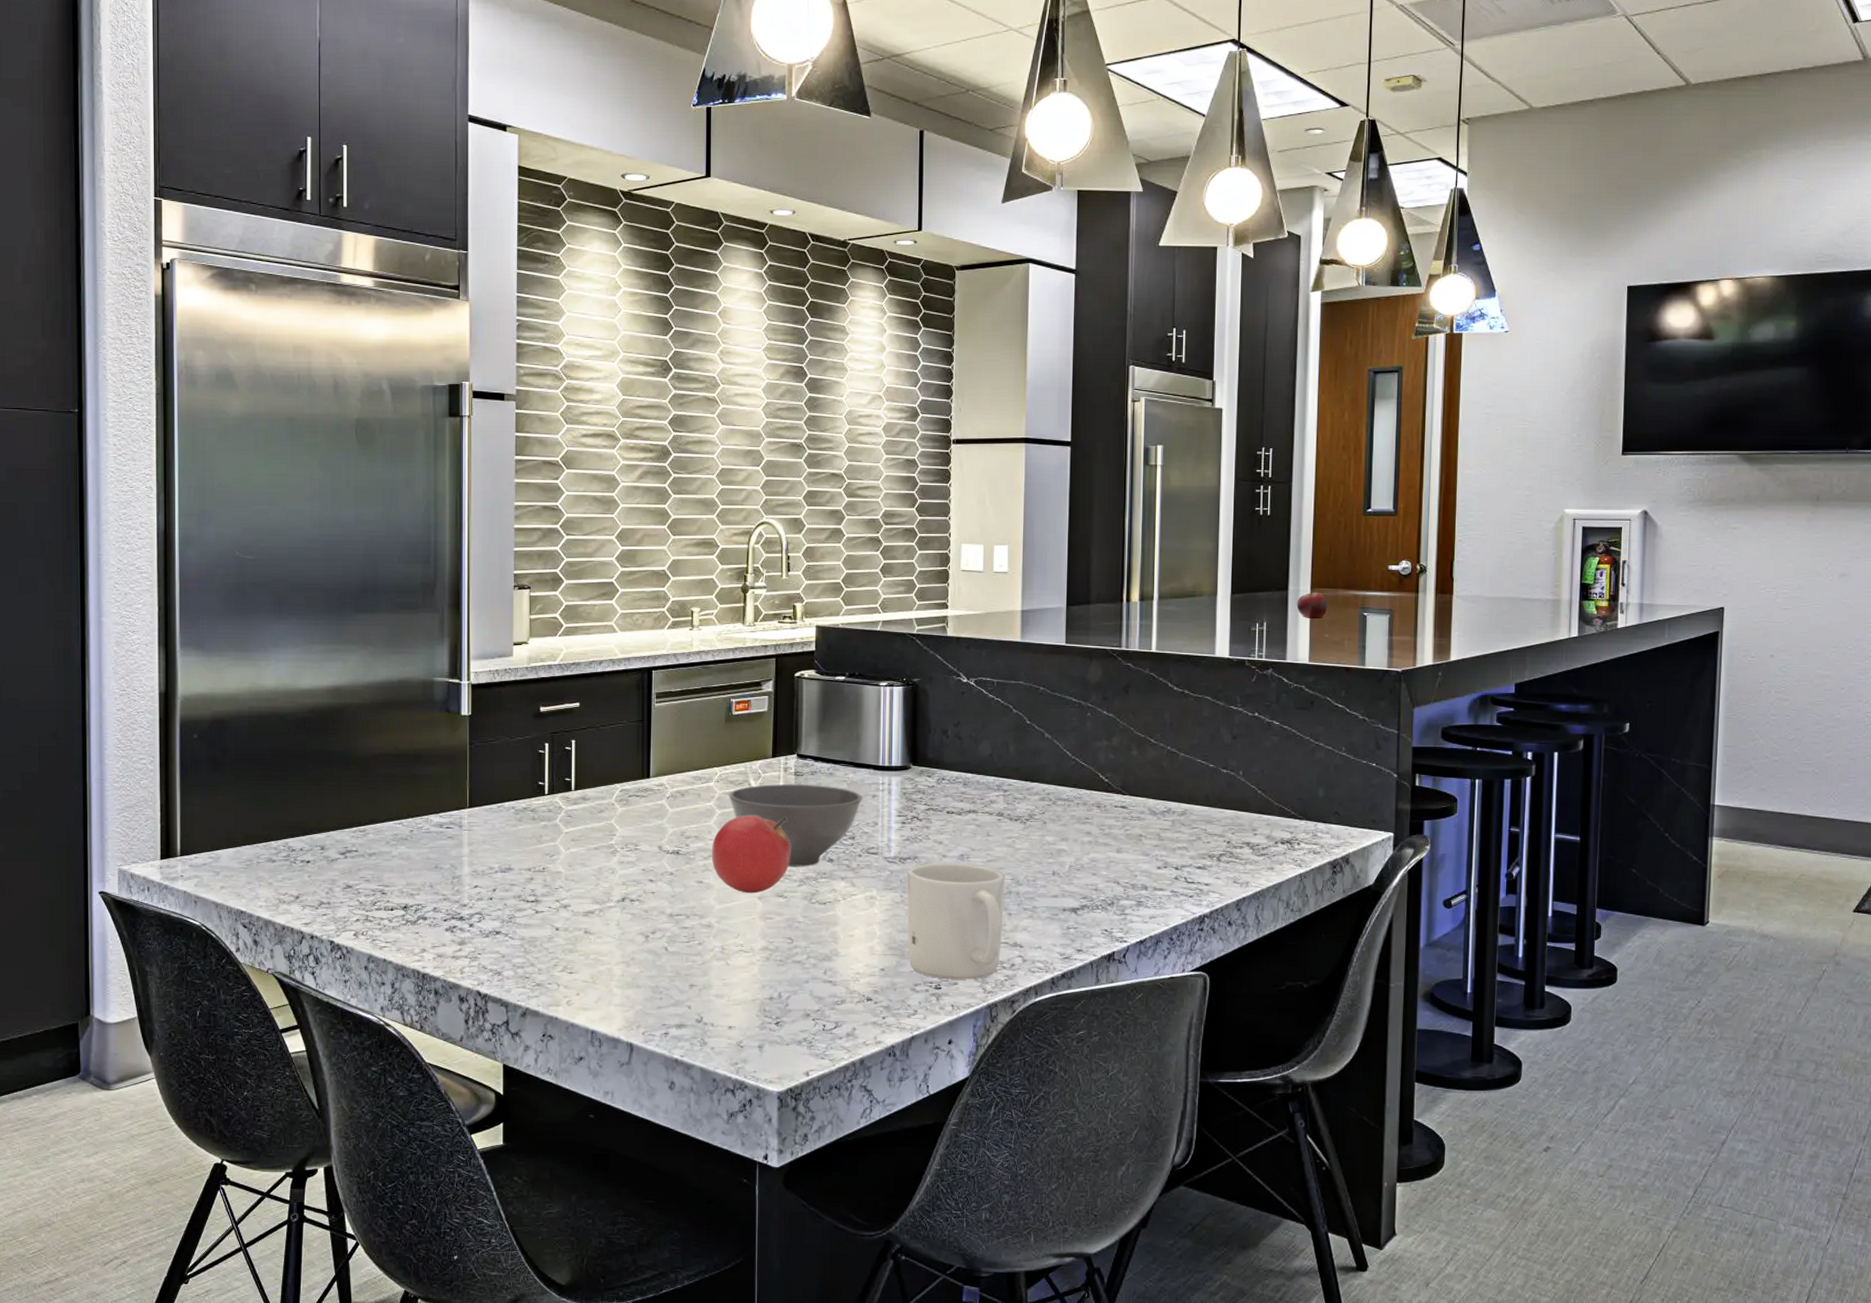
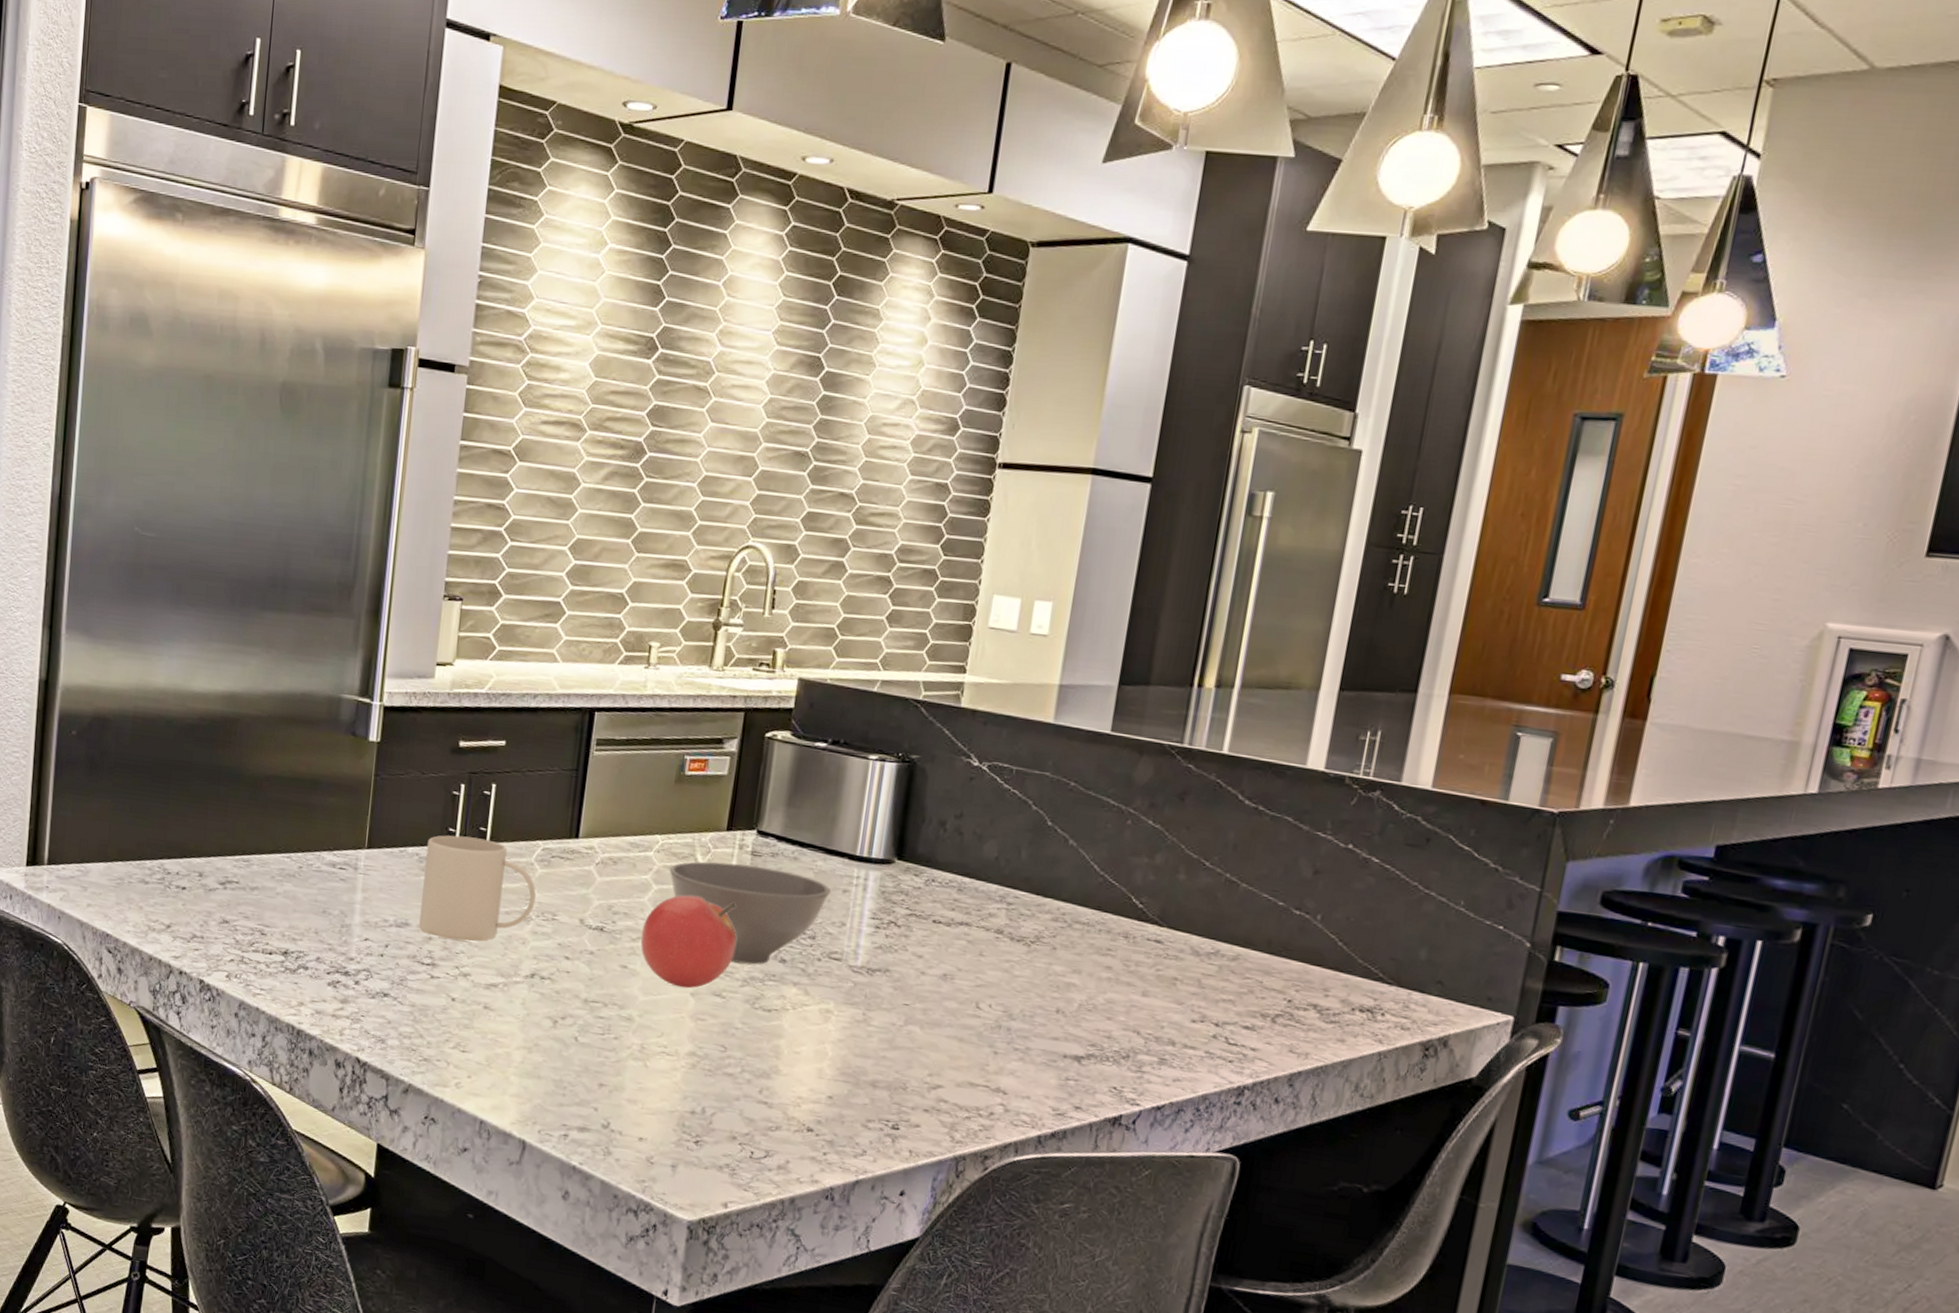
mug: none [521,787,619,878] -> present [419,835,536,942]
mug: present [907,862,1006,980] -> none [863,979,997,1125]
fruit: present [1297,592,1328,619] -> none [1426,698,1470,735]

